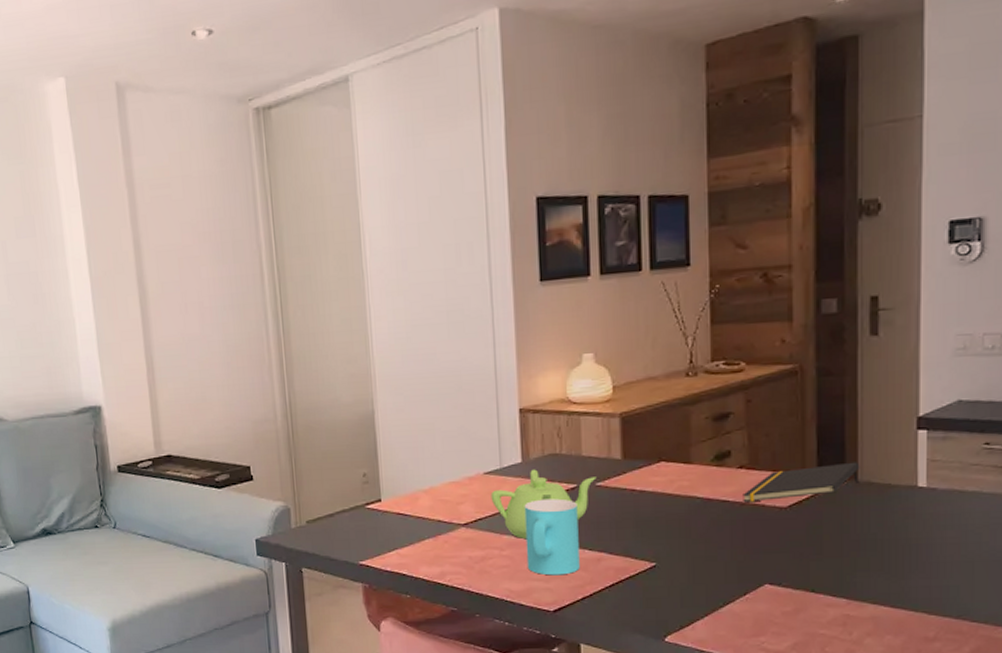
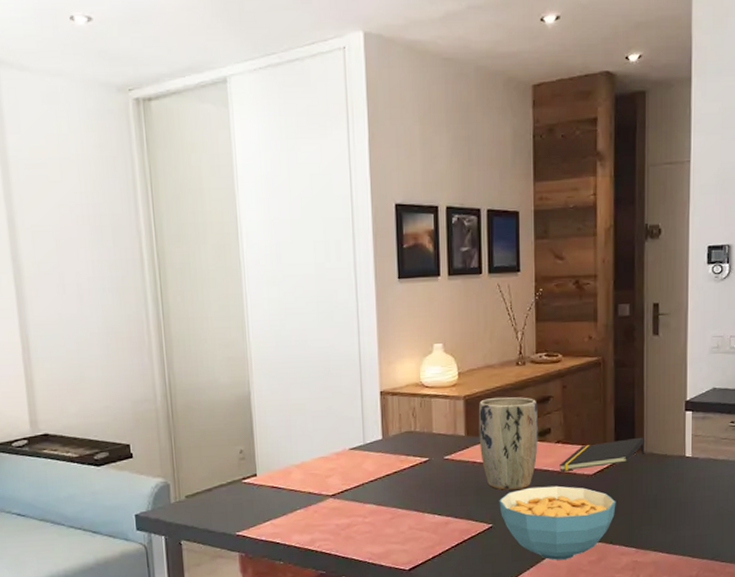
teapot: present [490,469,597,540] -> none [355,445,445,508]
cup: present [524,498,580,576] -> none [384,471,431,539]
plant pot: none [637,413,714,523] -> present [478,397,538,490]
cereal bowl: none [664,519,820,609] -> present [499,485,616,560]

